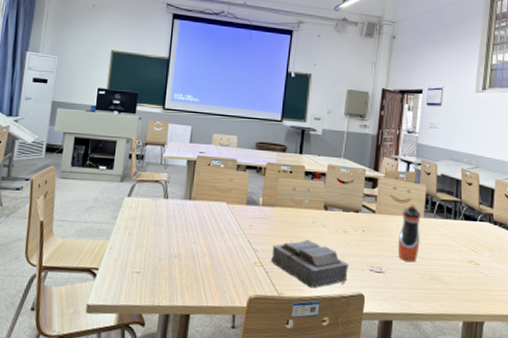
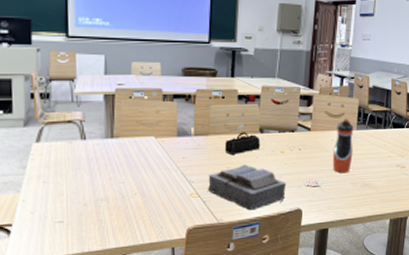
pencil case: none [289,207,324,229] -> present [224,132,260,154]

